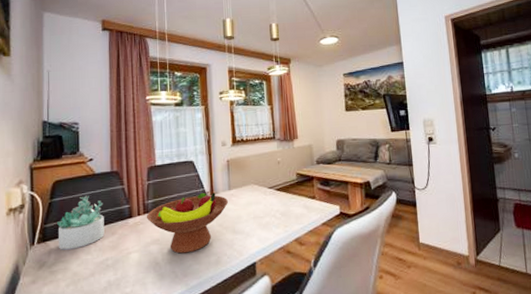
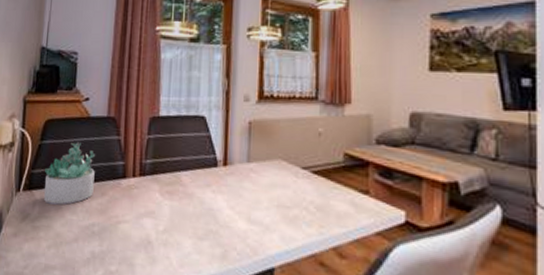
fruit bowl: present [146,192,228,254] -> none [142,161,245,238]

